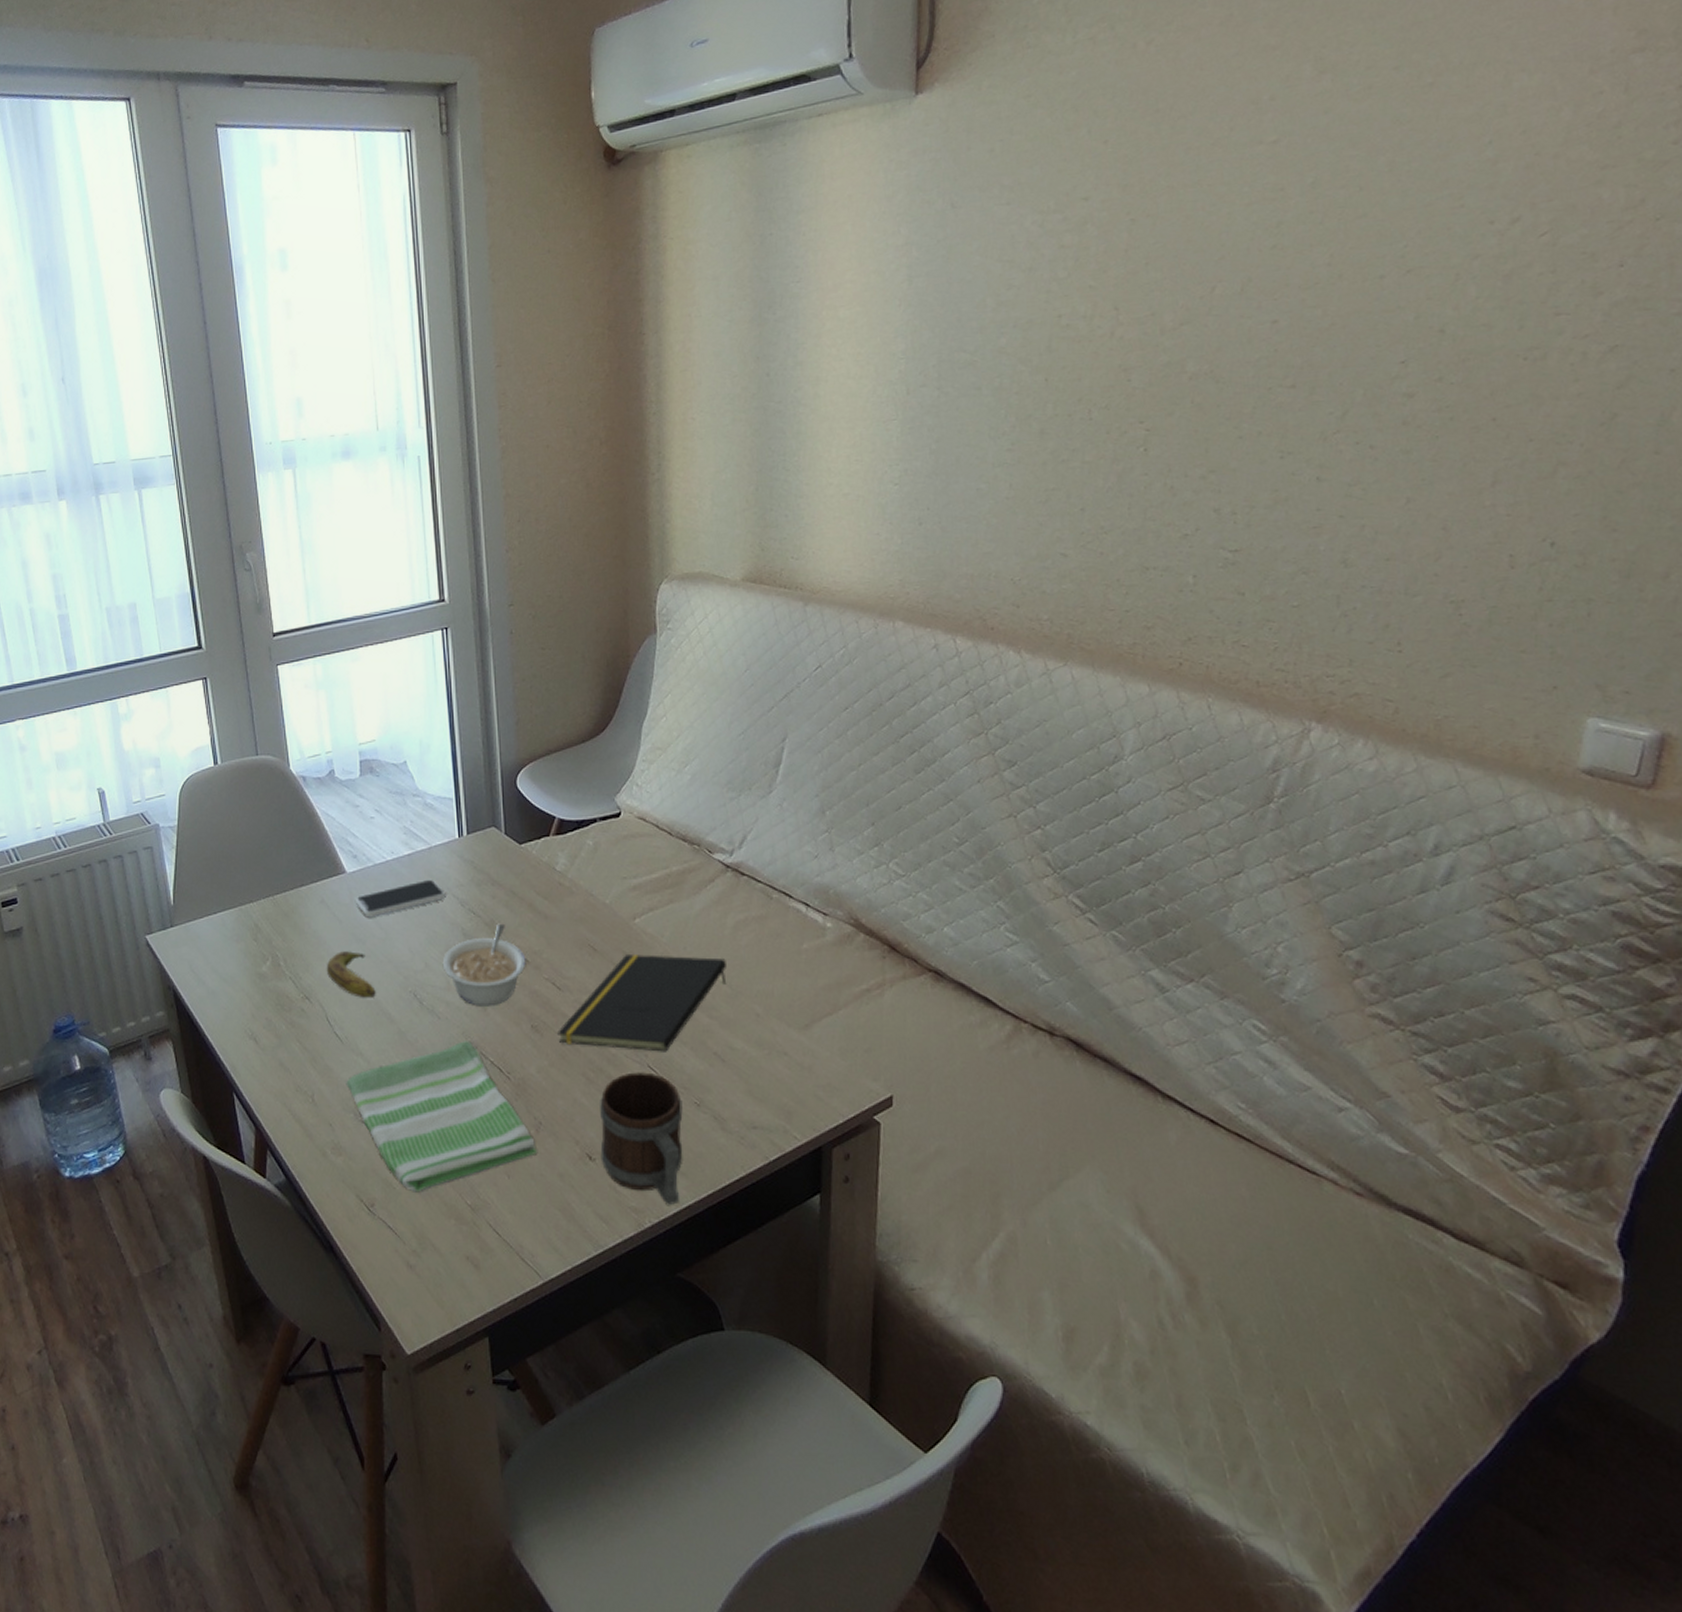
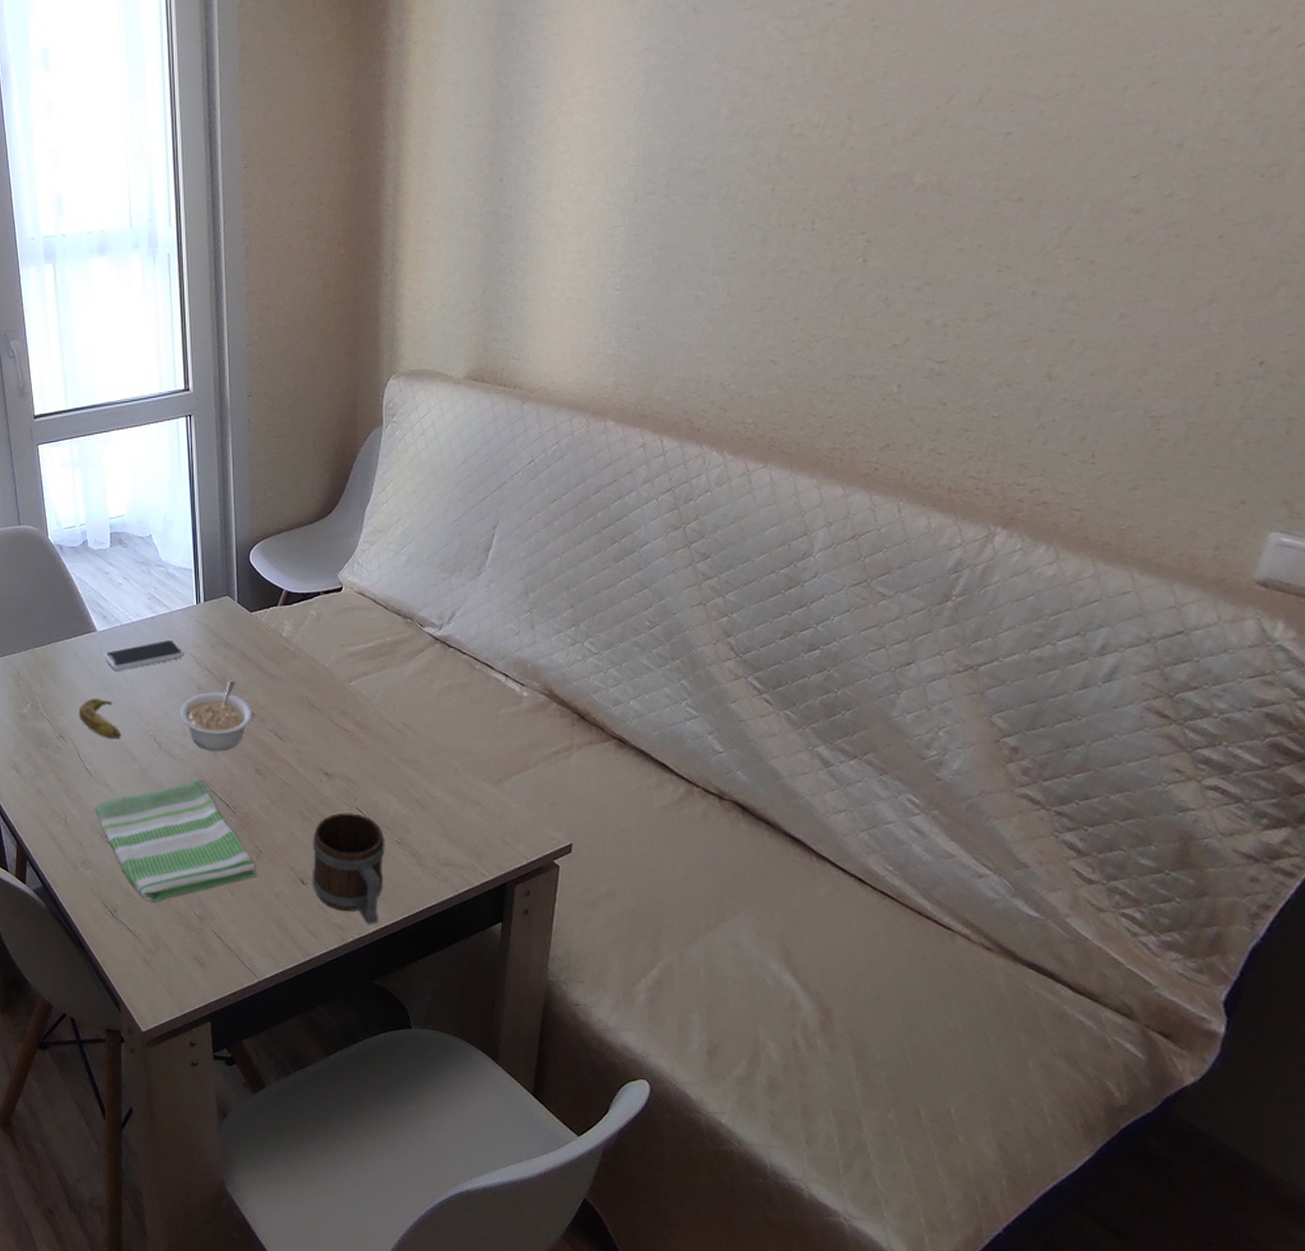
notepad: present [556,953,727,1052] -> none [277,711,430,797]

